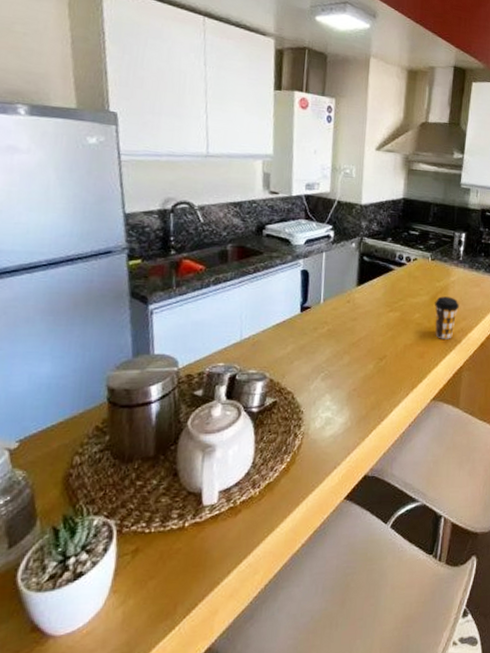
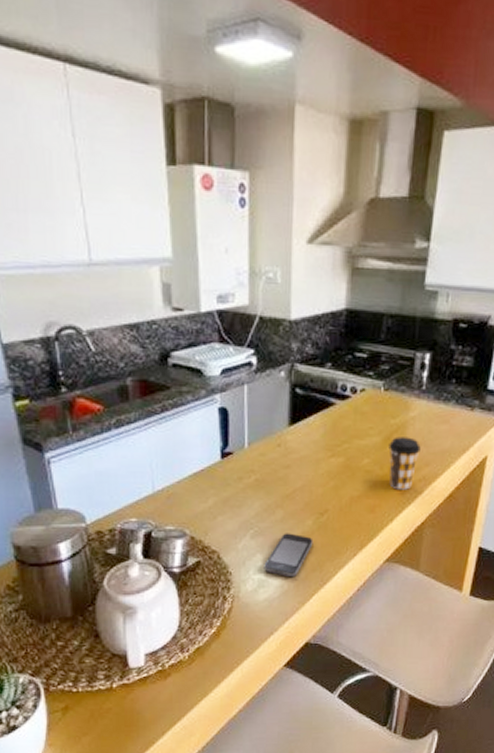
smartphone: none [331,375,374,416] -> present [264,533,313,578]

